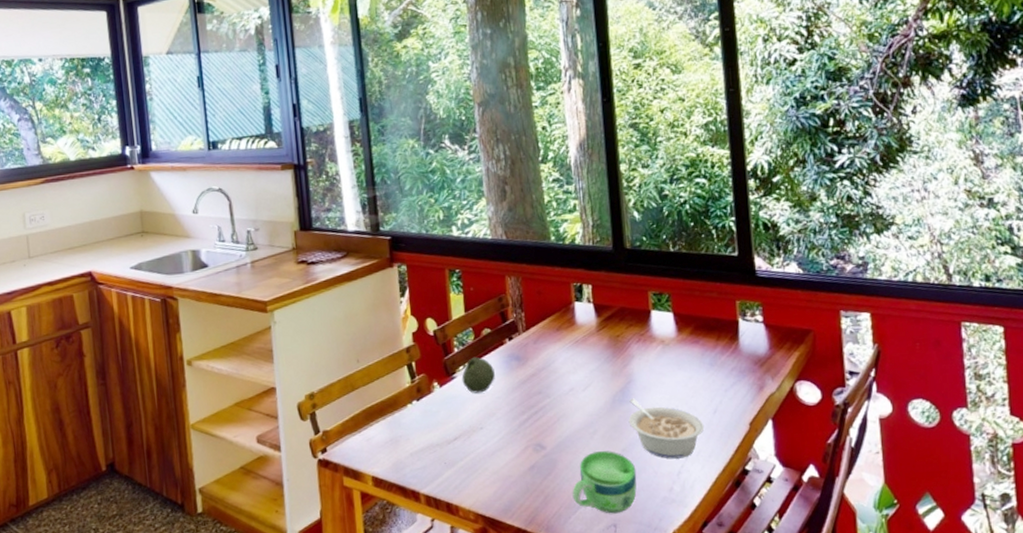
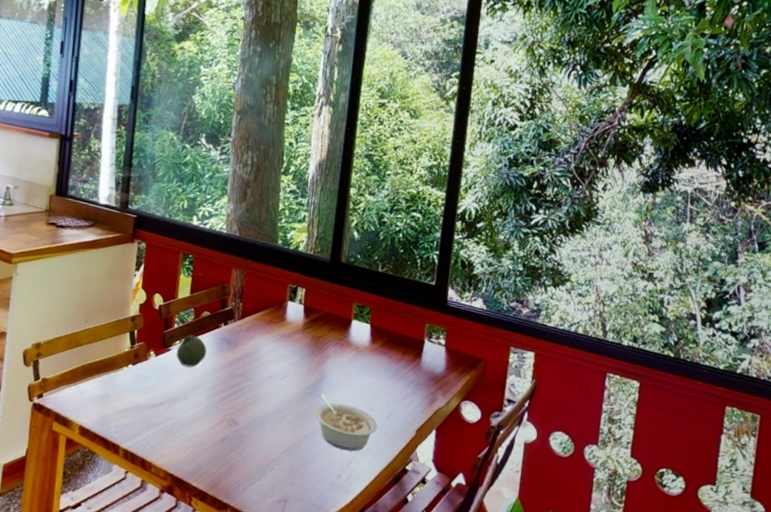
cup: present [572,451,637,514] -> none [253,434,313,491]

